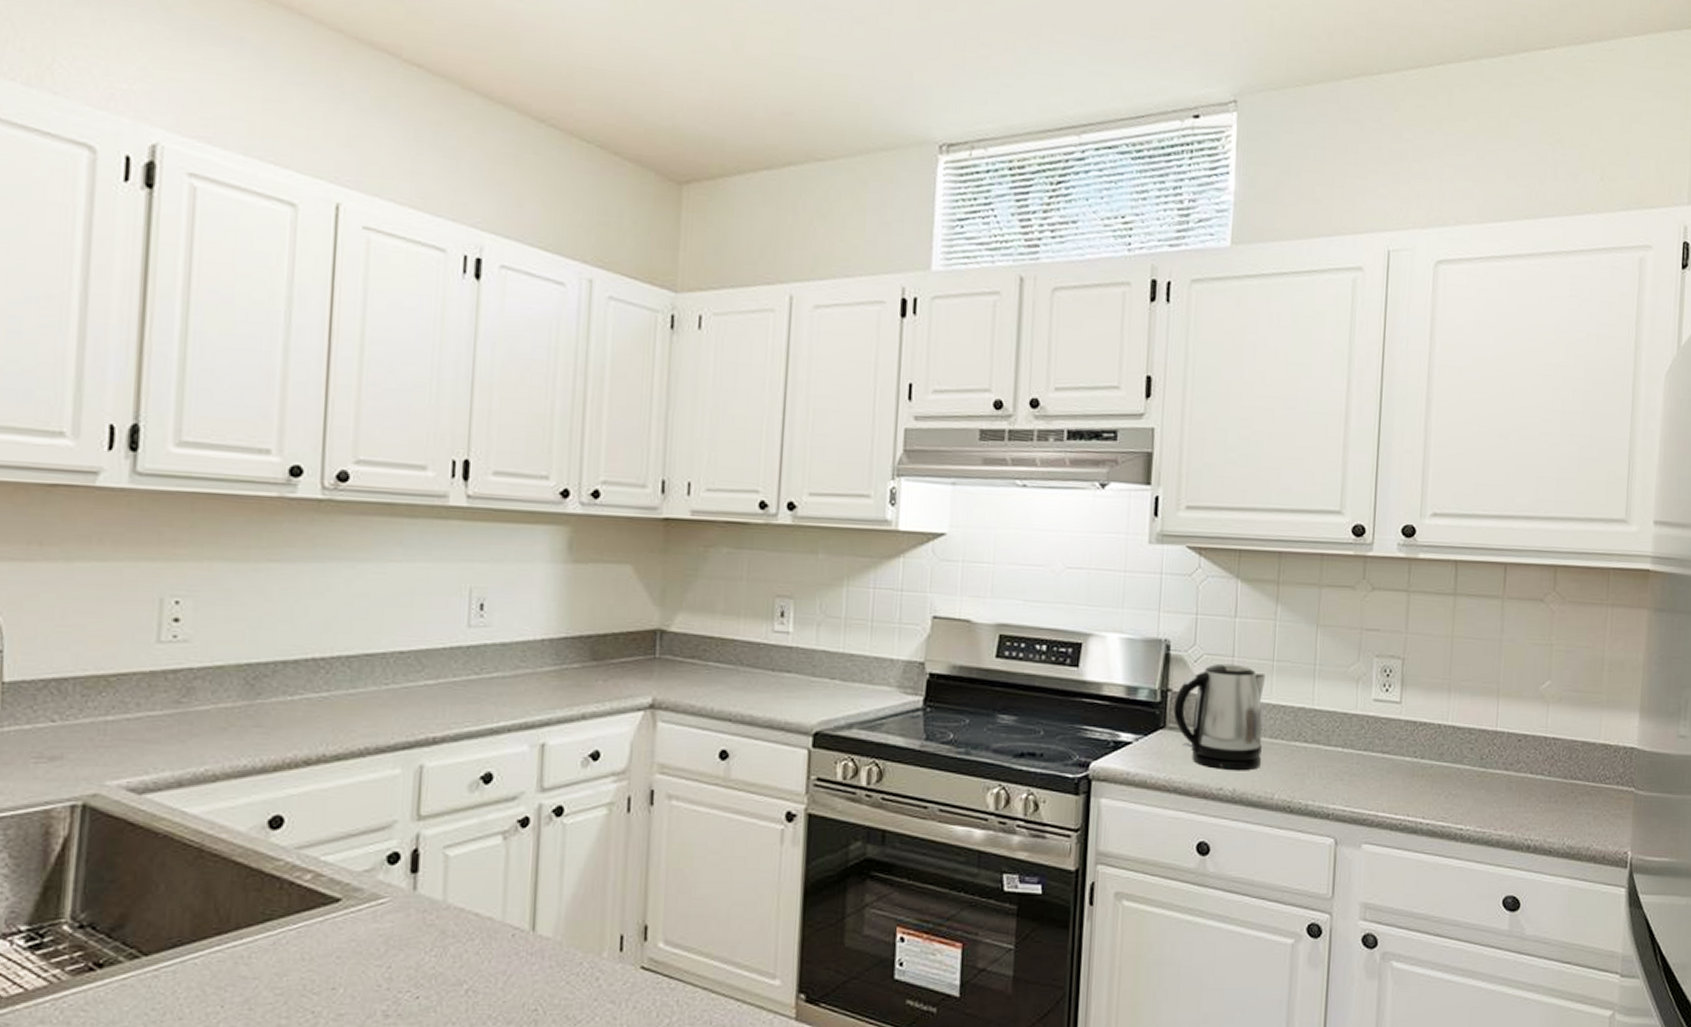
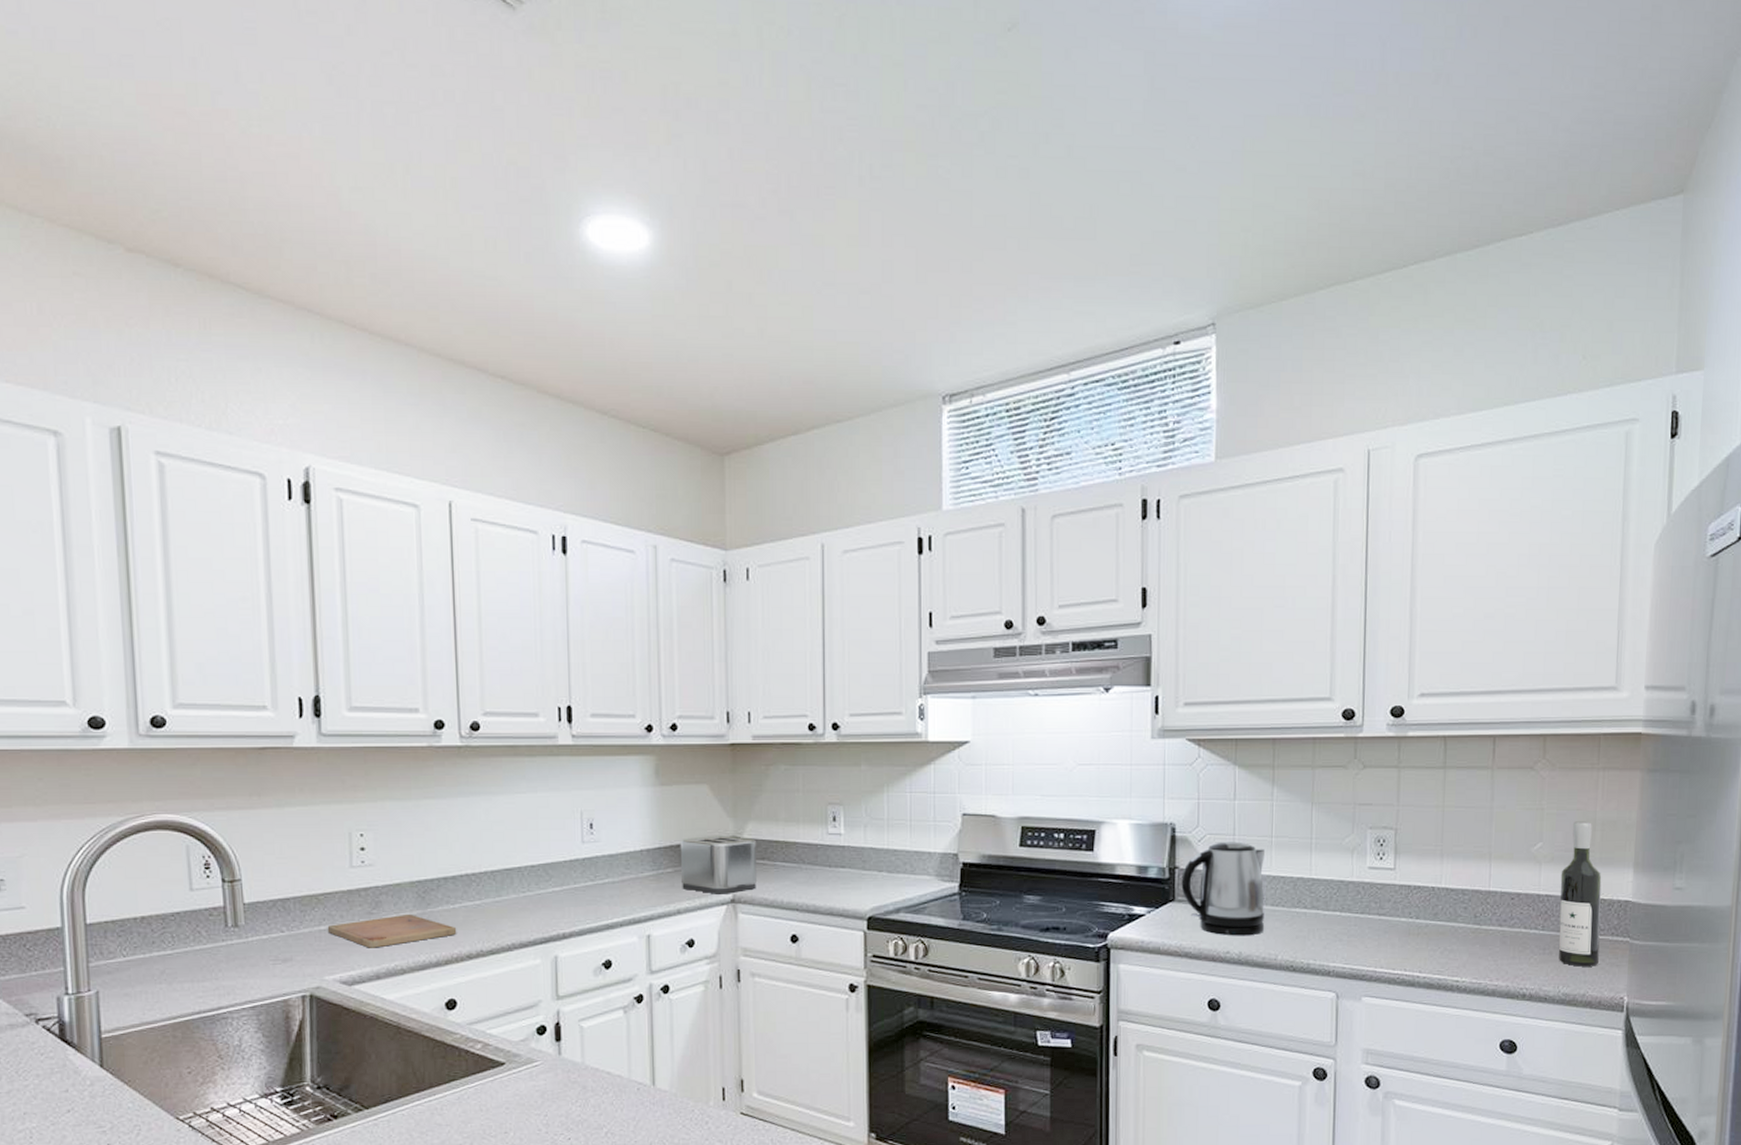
cutting board: none [116,706,294,747] -> present [327,915,457,948]
toaster: none [589,626,686,699] -> present [680,836,756,896]
bottle: none [1564,659,1609,817] -> present [1558,821,1602,967]

